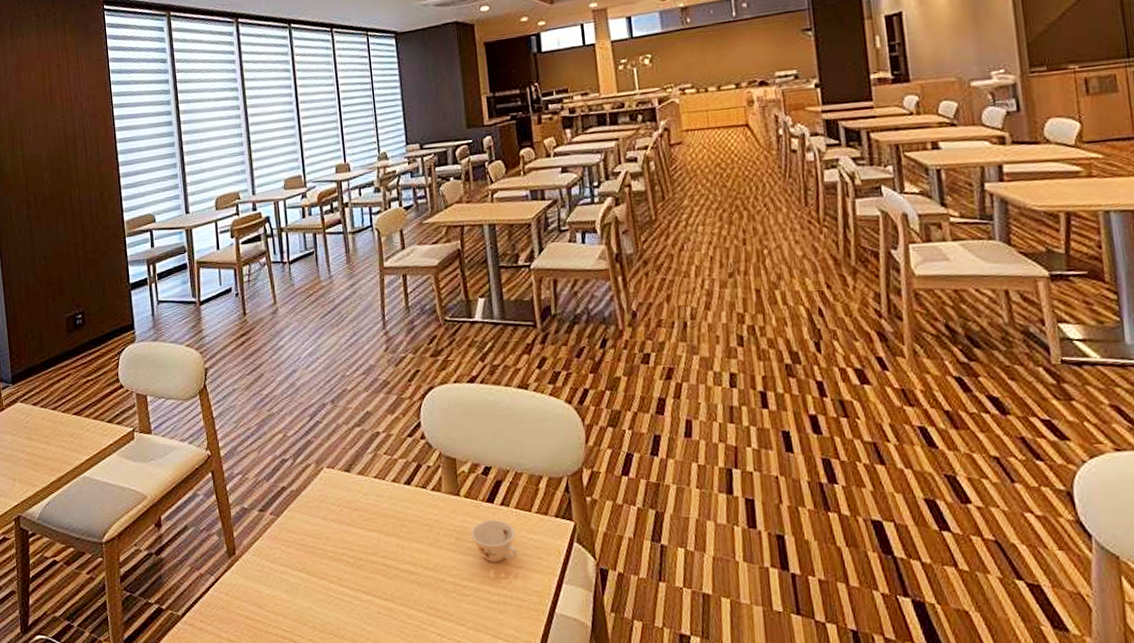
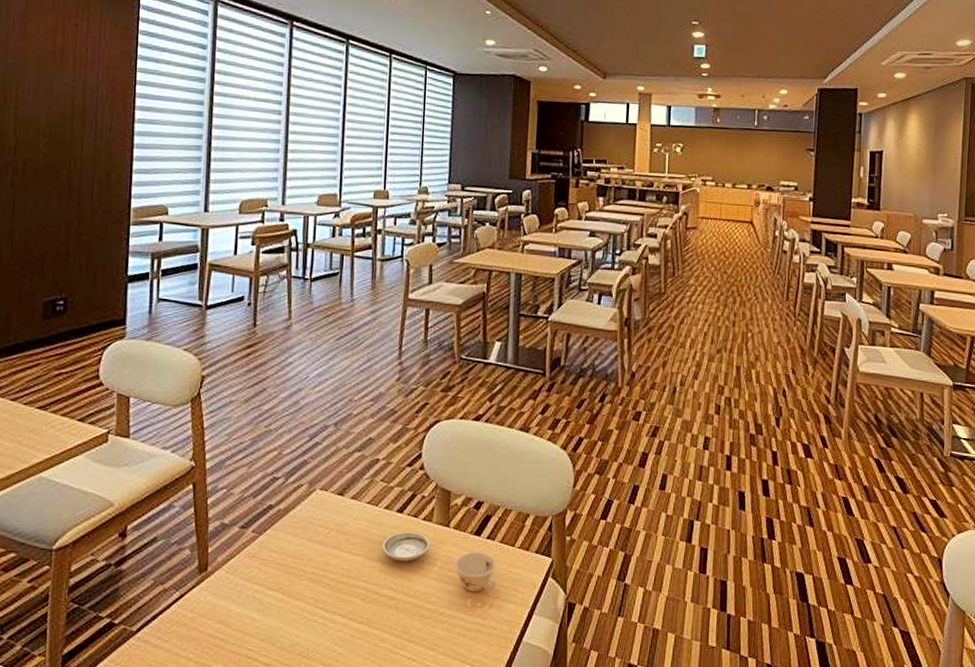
saucer: none [394,503,444,535] -> present [382,531,431,562]

